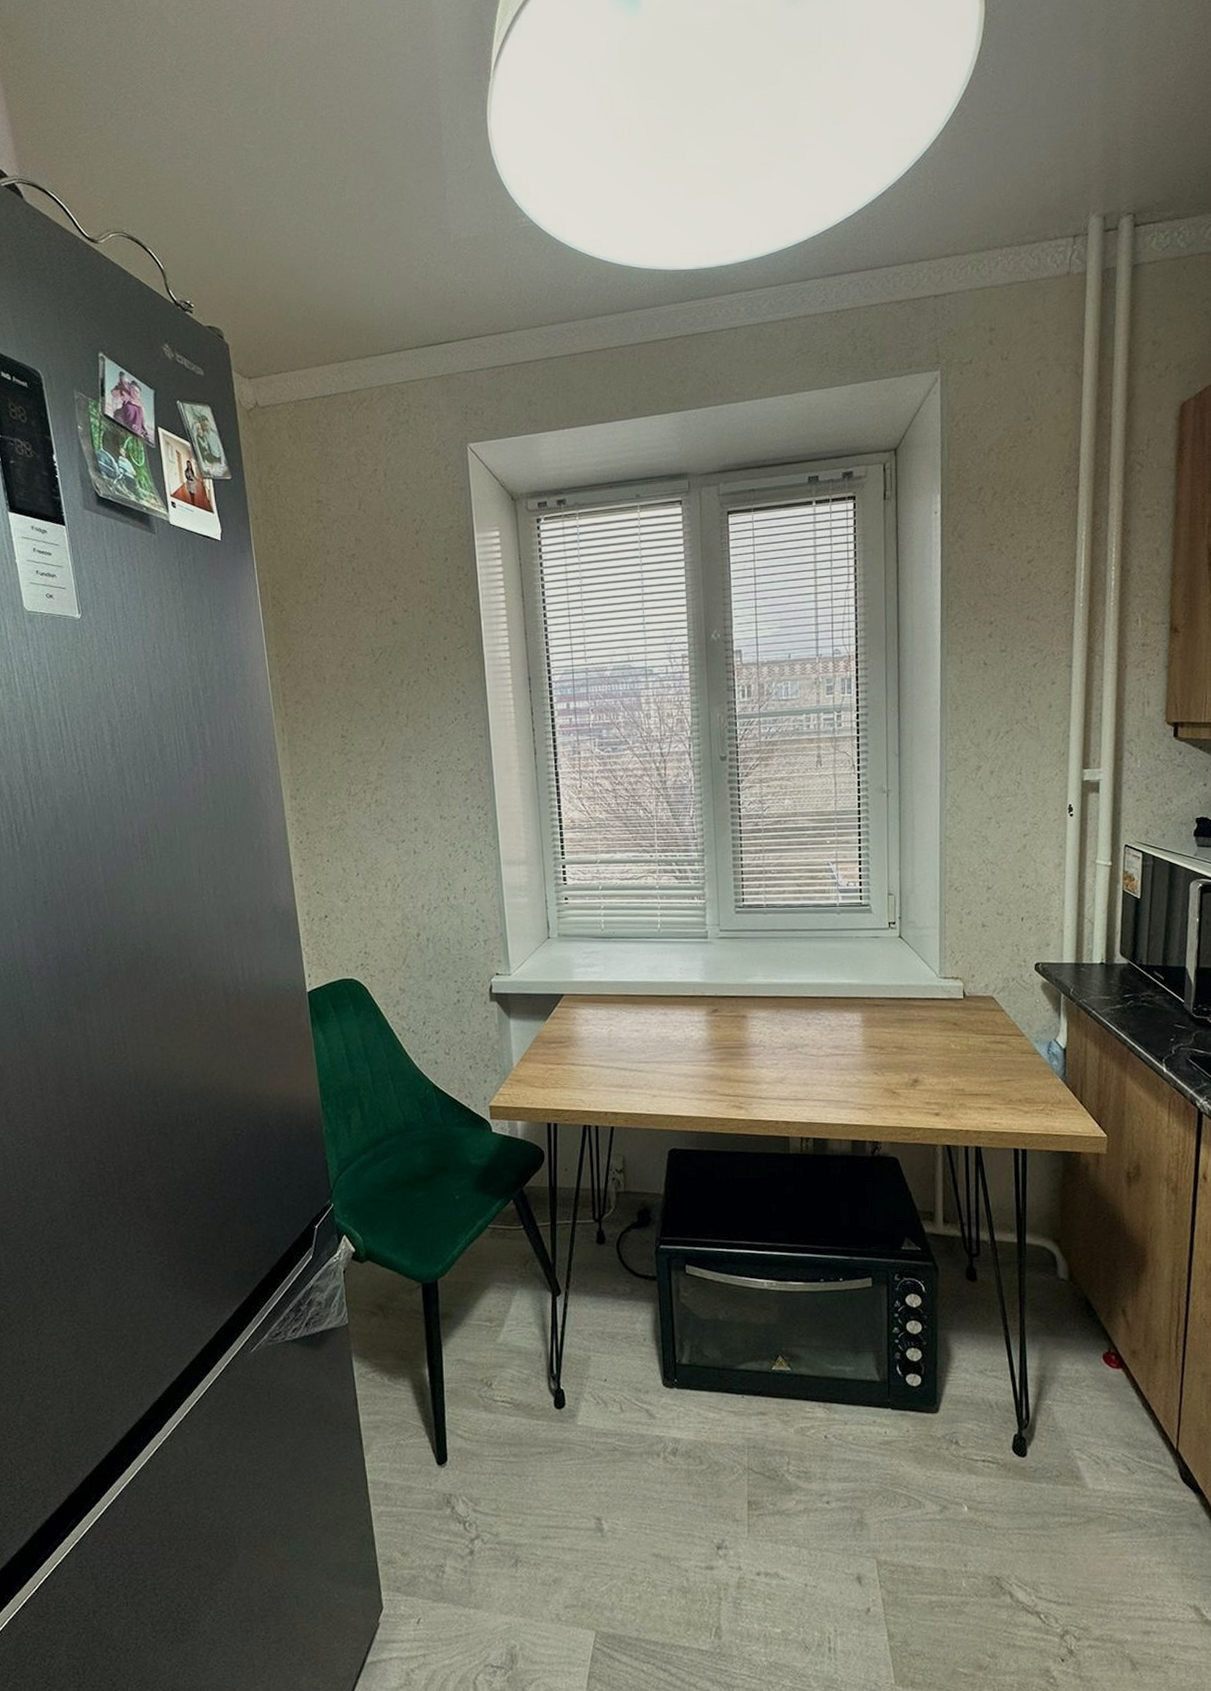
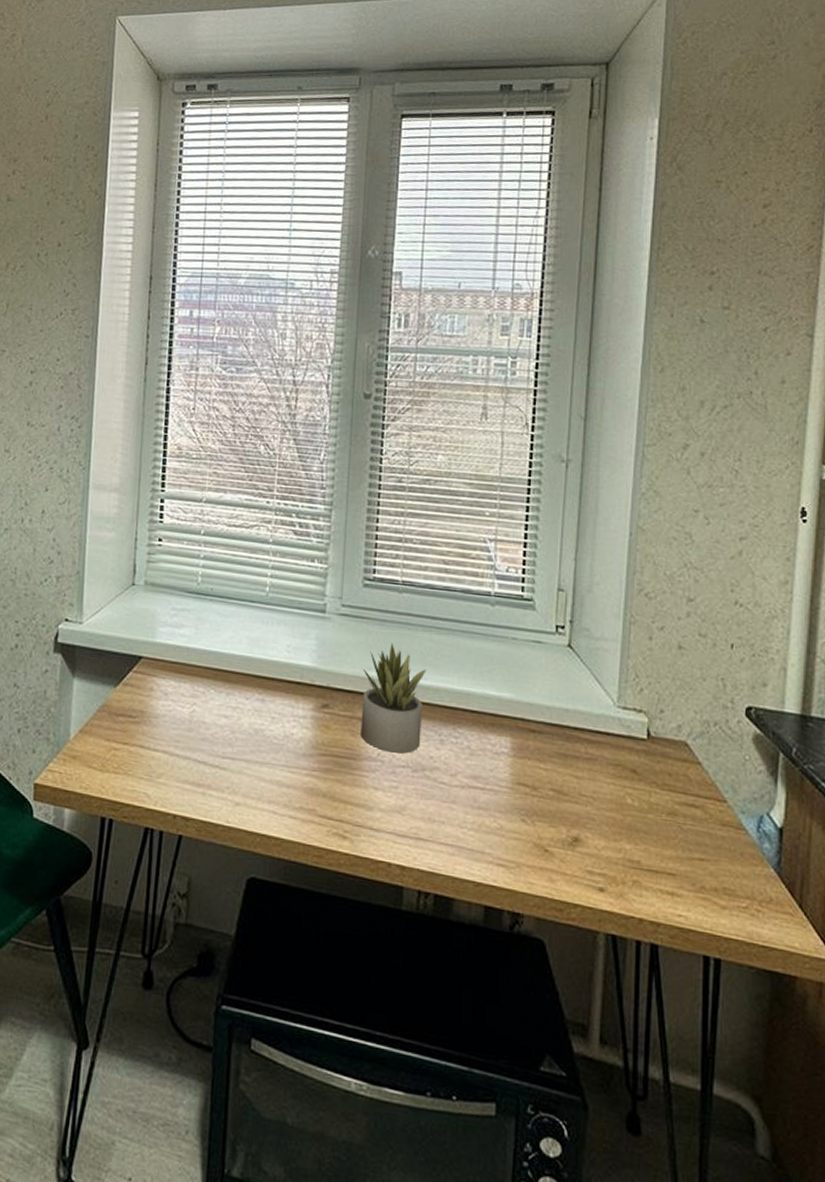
succulent plant: none [742,954,792,1038] -> present [360,643,427,754]

